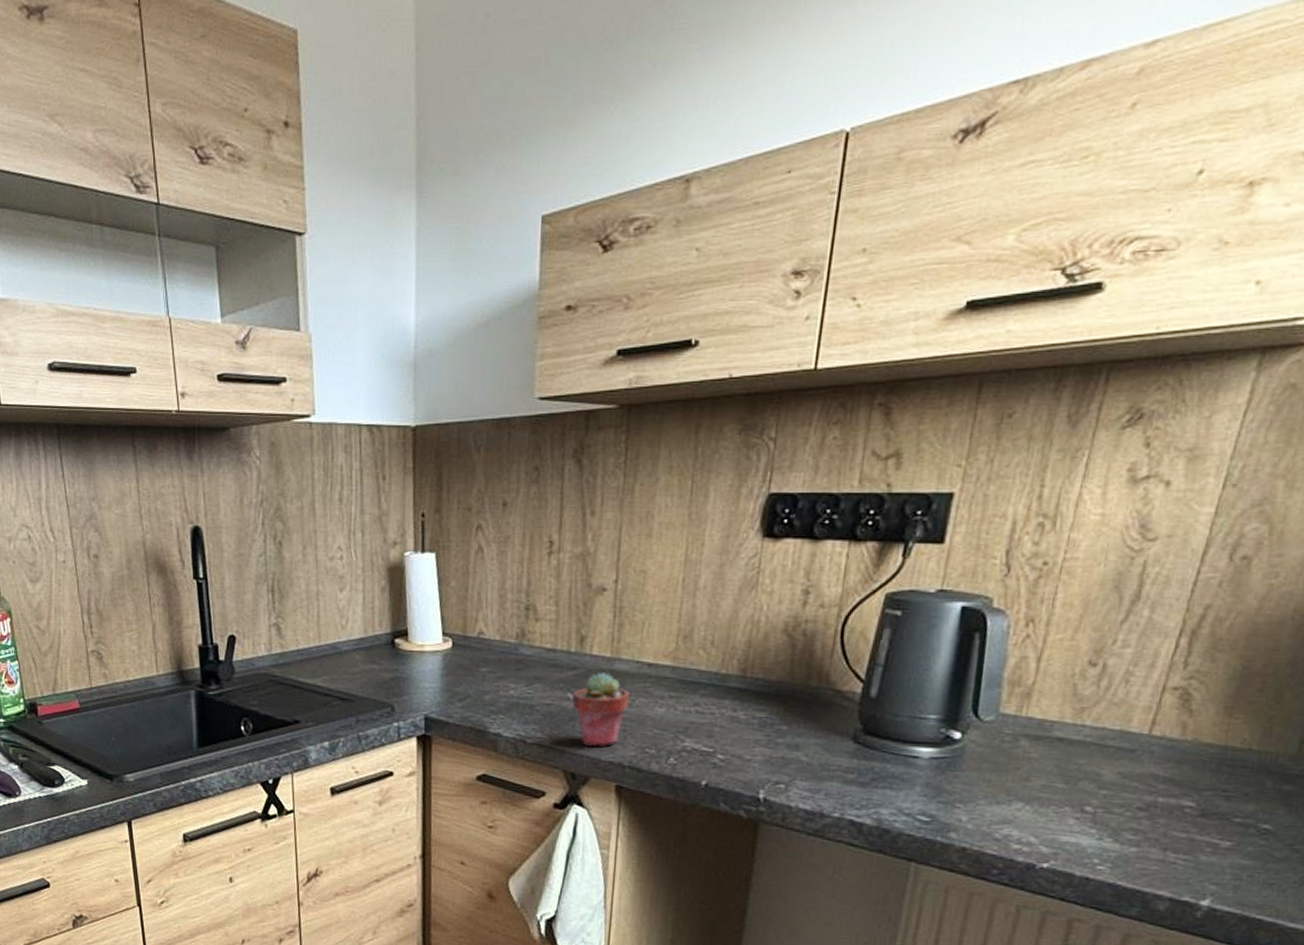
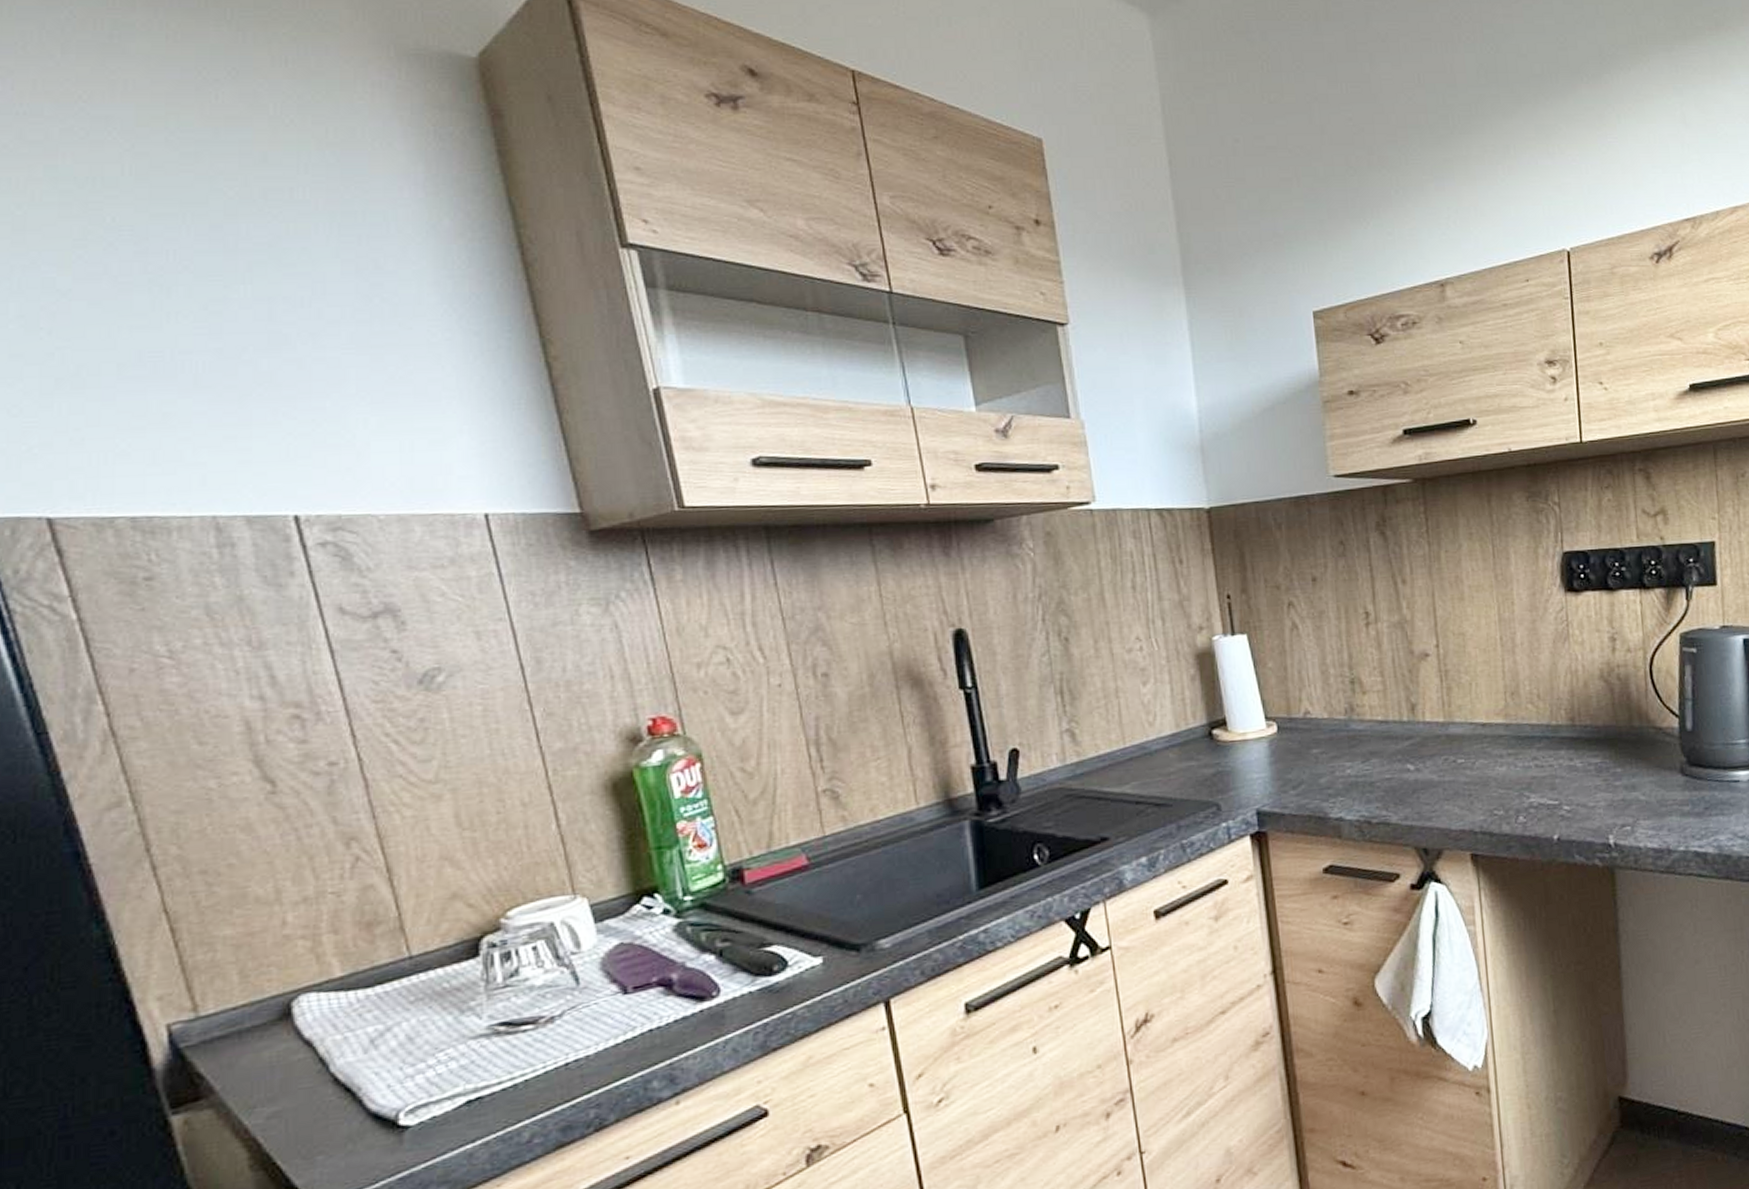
potted succulent: present [572,672,630,746] -> none [1412,738,1470,817]

